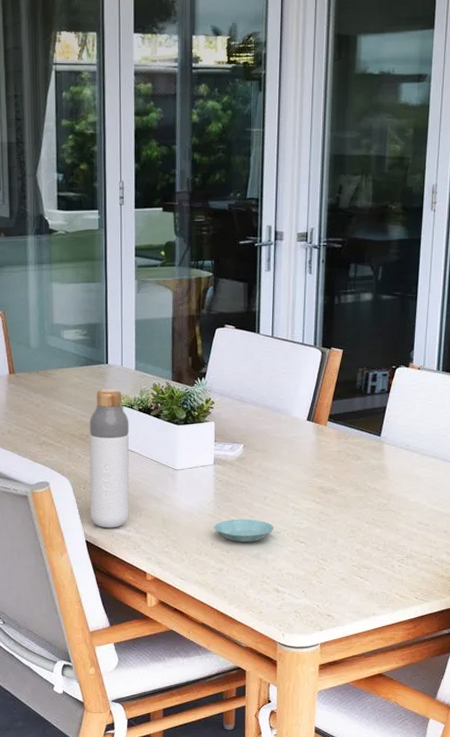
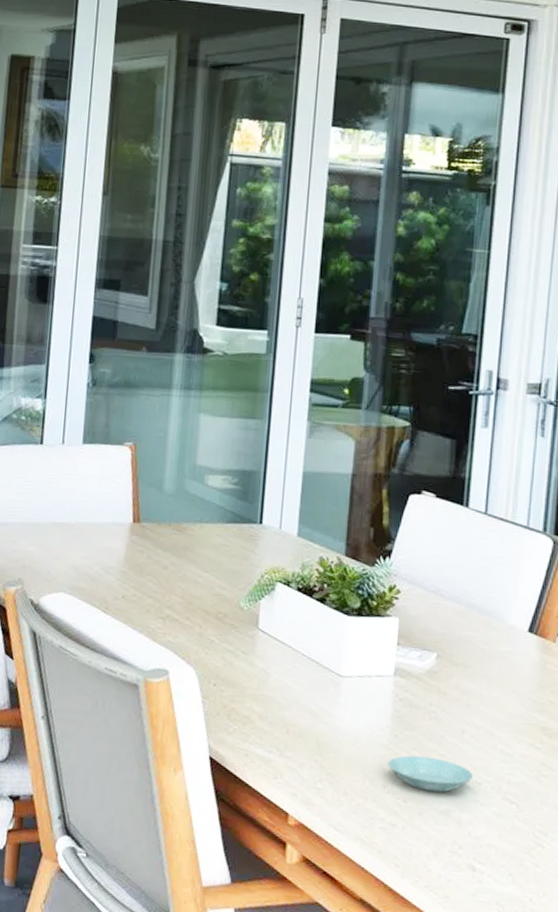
bottle: present [89,388,130,528] -> none [219,555,283,745]

